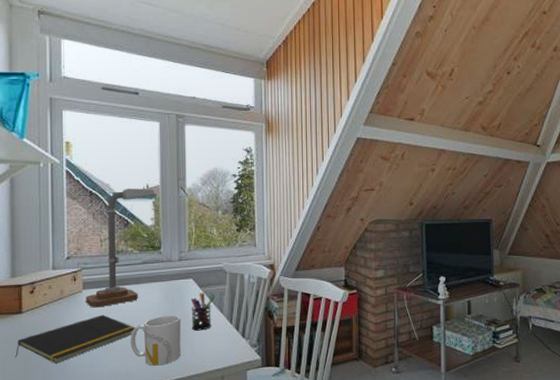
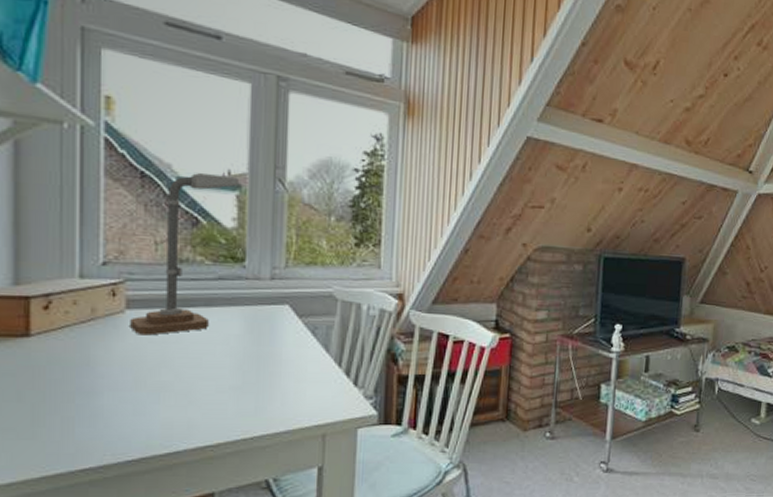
notepad: present [15,314,136,363] -> none [18,345,204,408]
mug: present [130,315,181,366] -> none [195,351,269,418]
pen holder: present [191,293,216,331] -> none [285,324,320,374]

